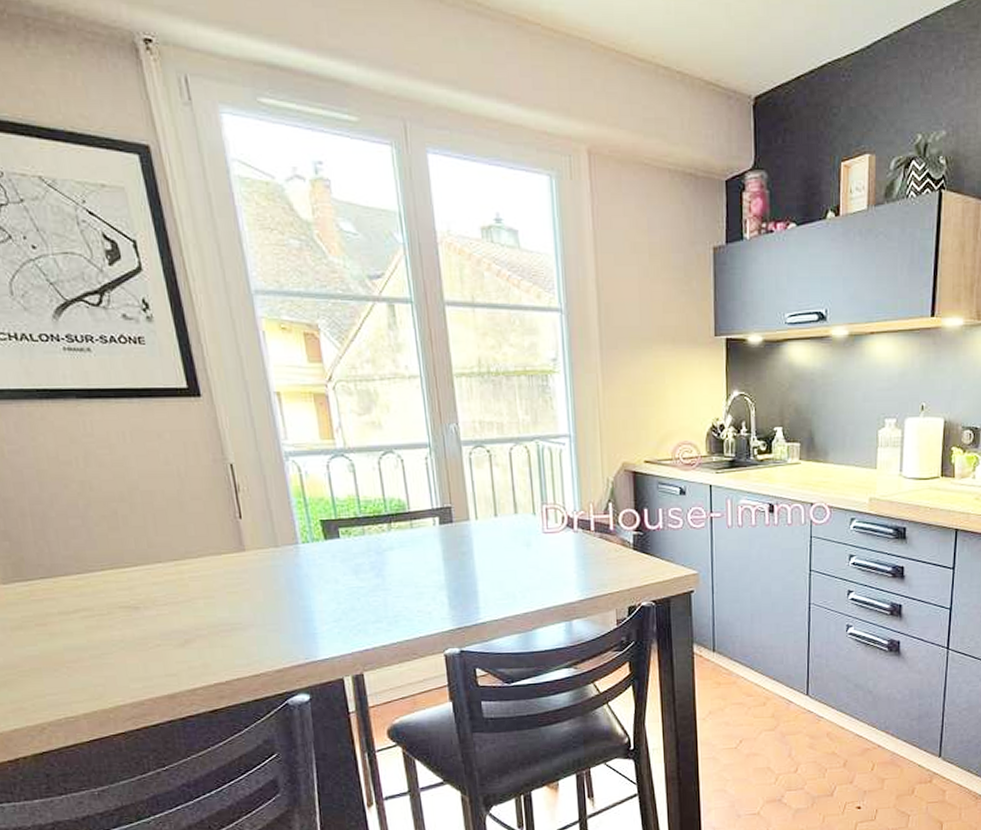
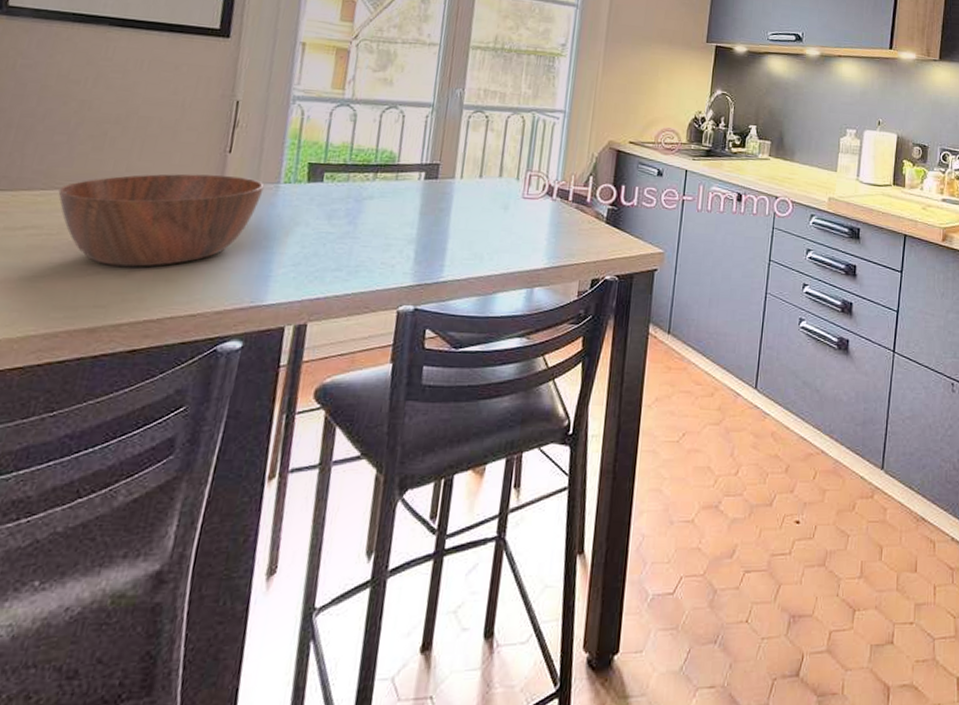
bowl: none [93,542,285,638] -> present [58,173,265,267]

